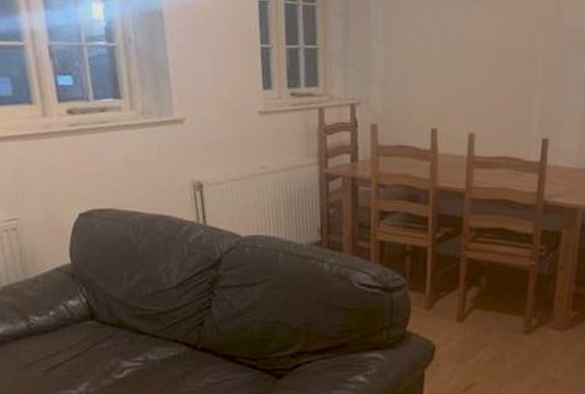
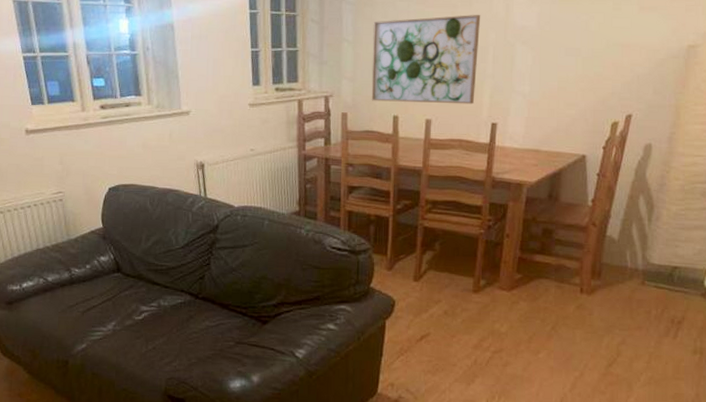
wall art: none [405,14,528,117] -> present [371,15,480,105]

